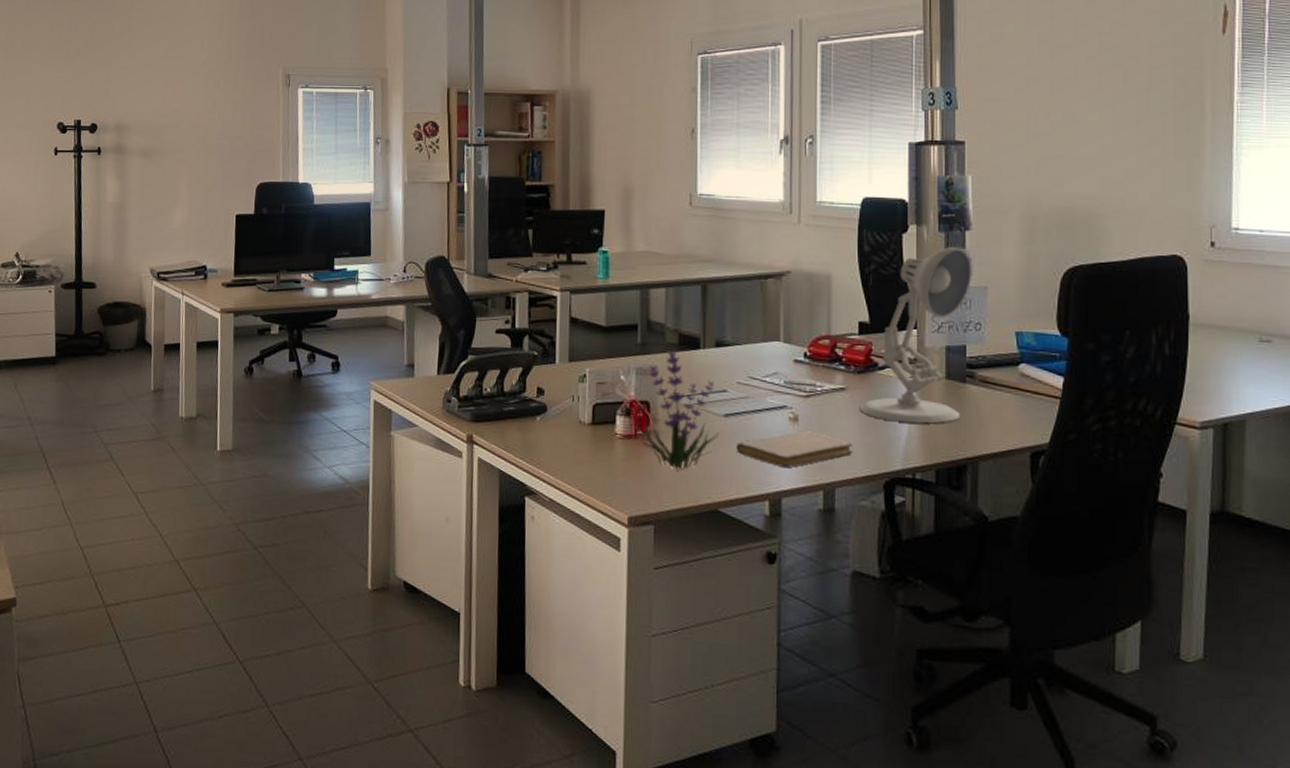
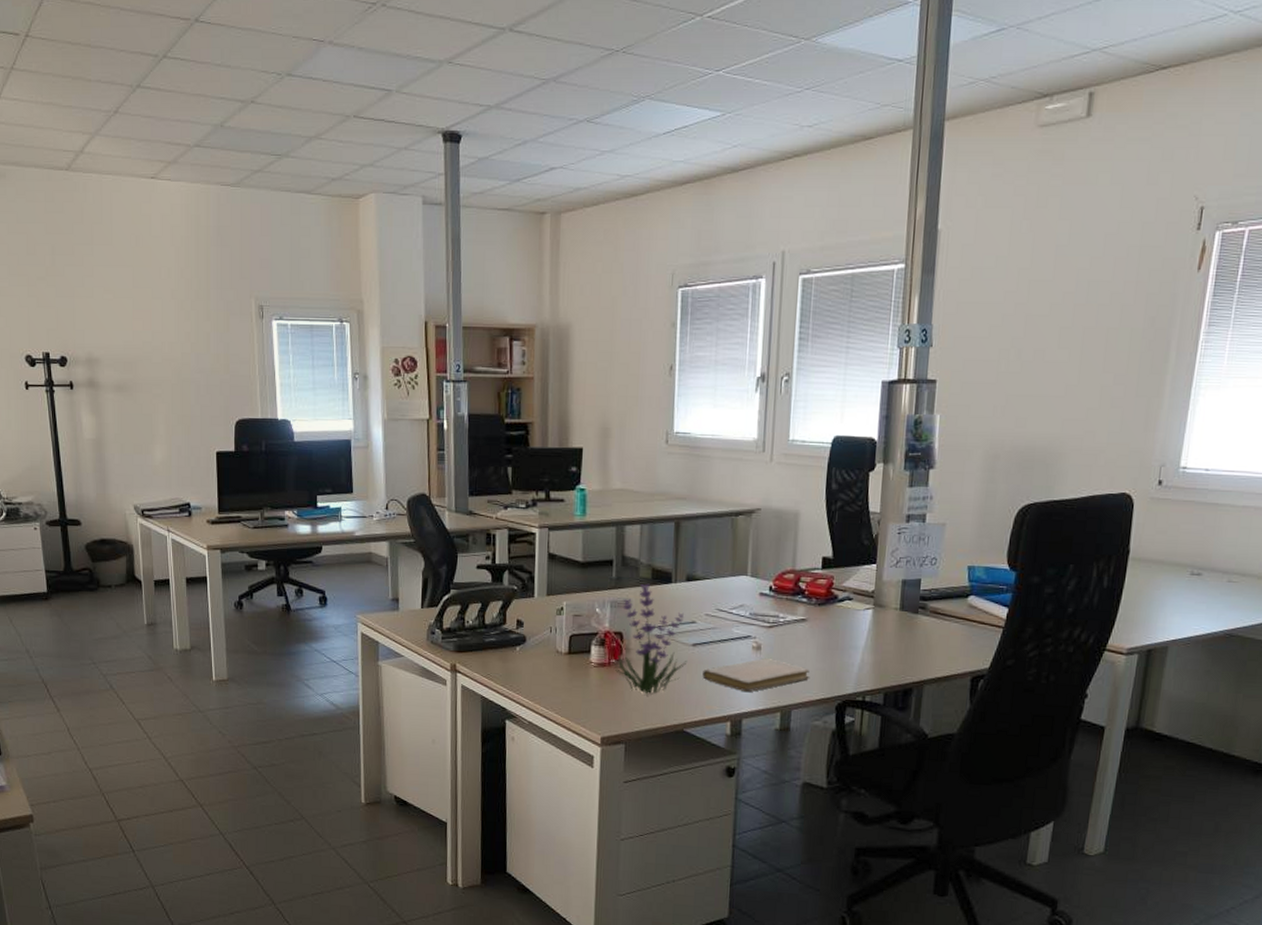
desk lamp: present [859,247,973,424] -> none [817,485,934,652]

